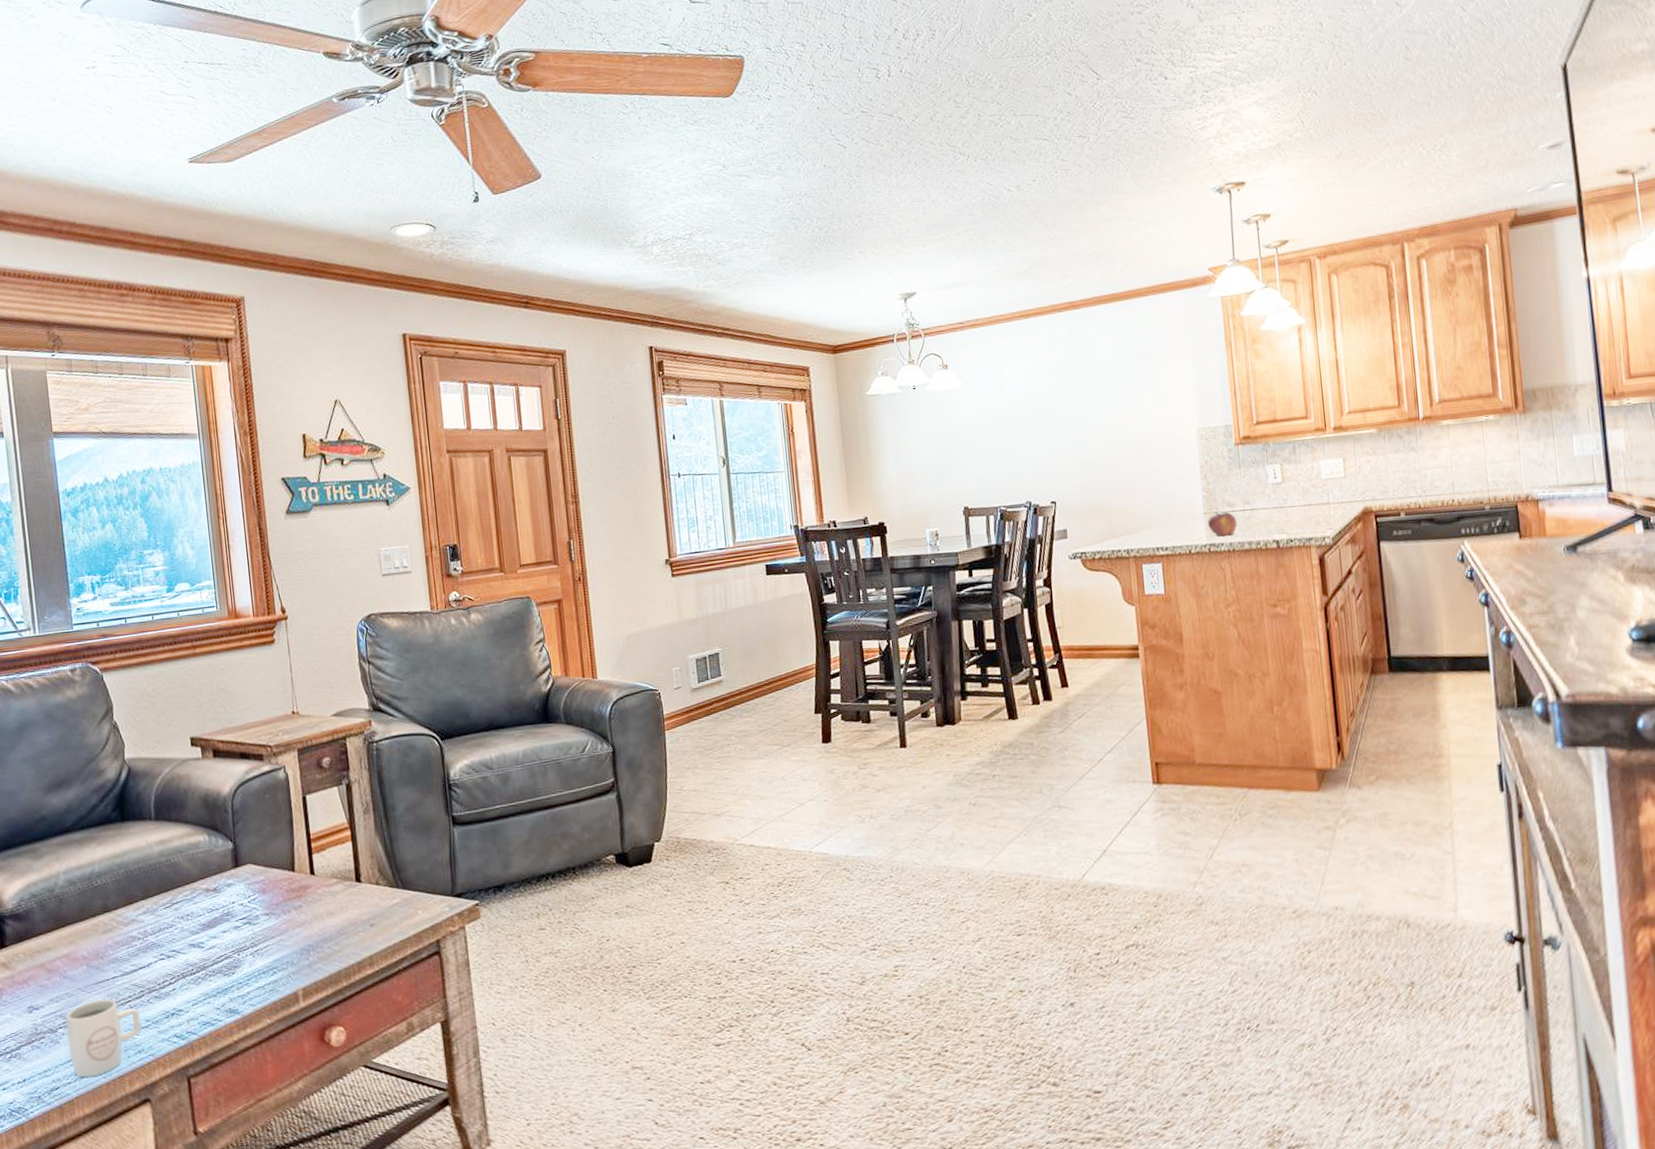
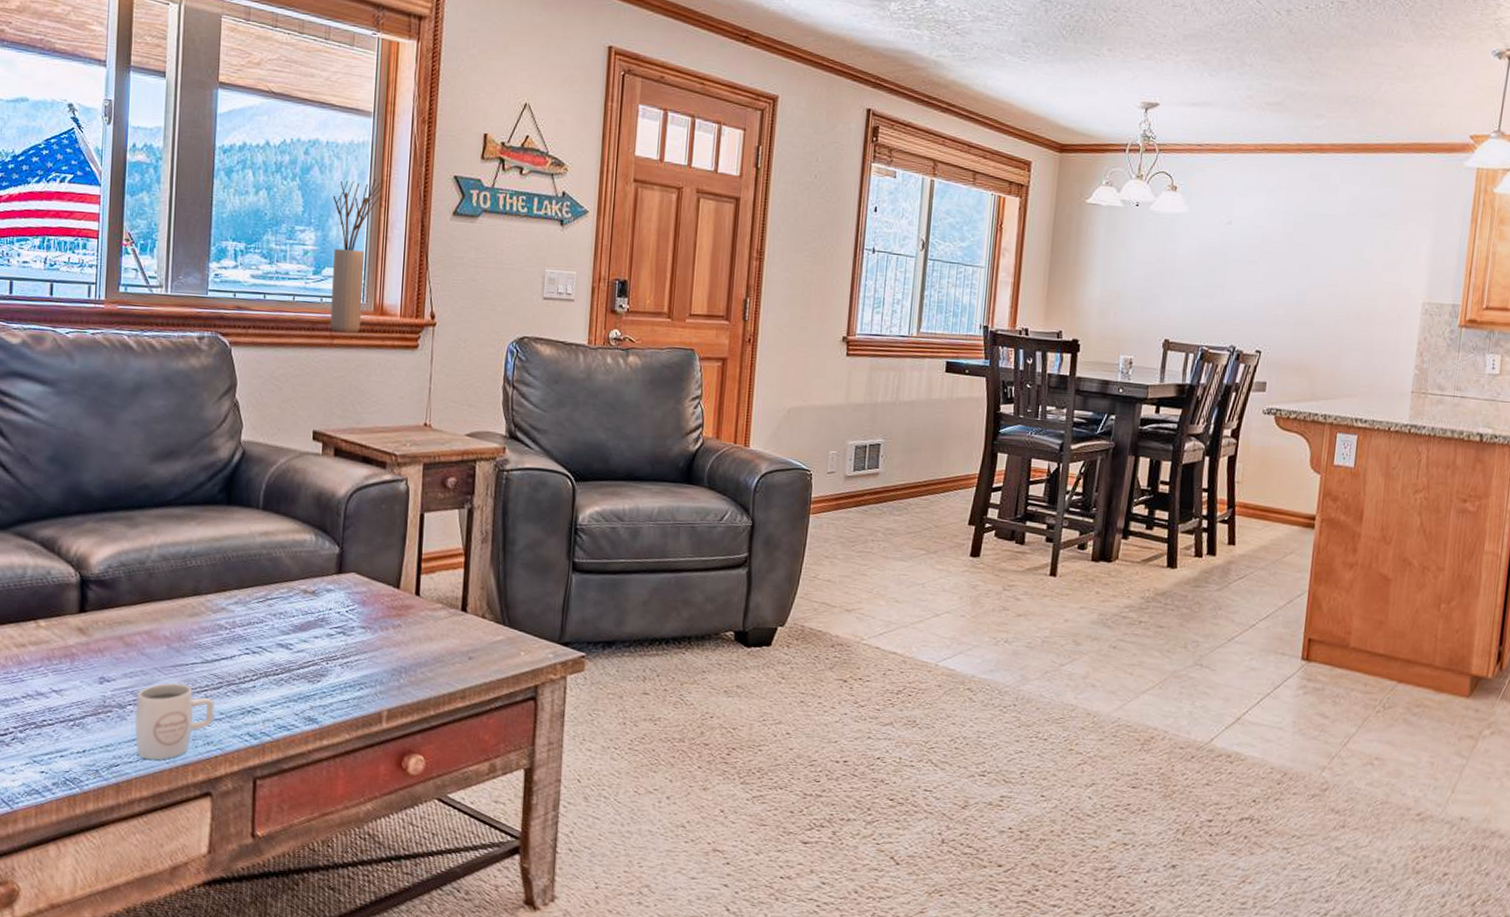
vase: none [173,493,219,642] -> present [330,178,382,333]
fruit: present [1208,511,1238,538] -> none [1413,393,1444,421]

